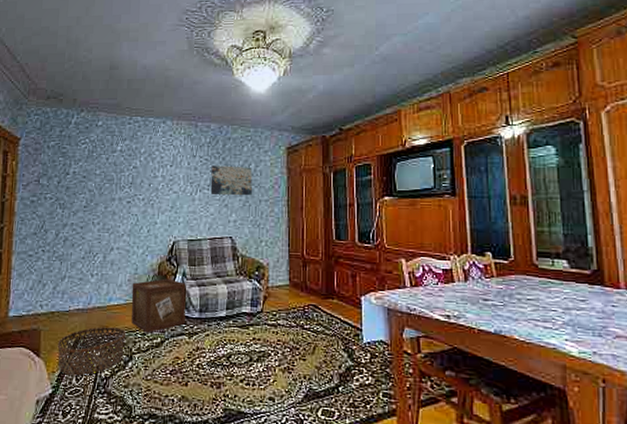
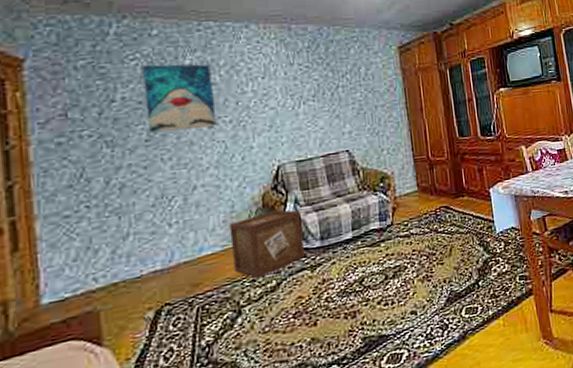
basket: present [57,327,126,376] -> none [129,281,230,358]
wall art: none [87,148,134,202] -> present [142,64,217,133]
wall art: present [210,165,253,196] -> none [314,71,367,106]

